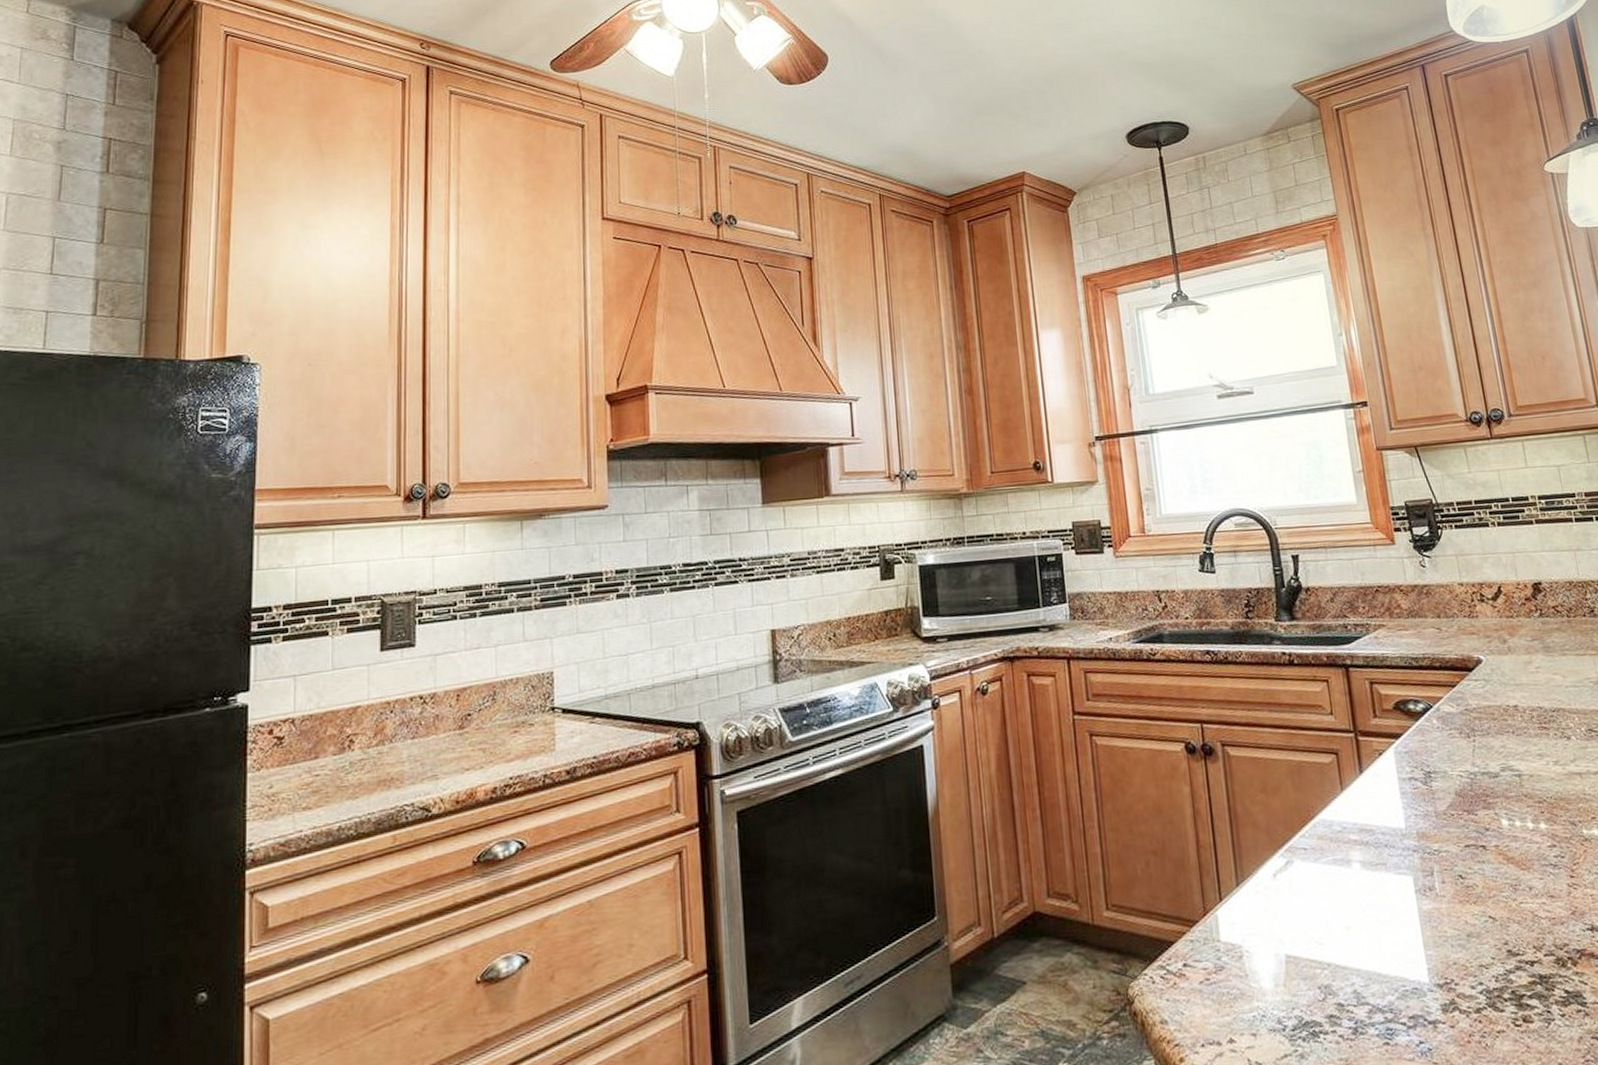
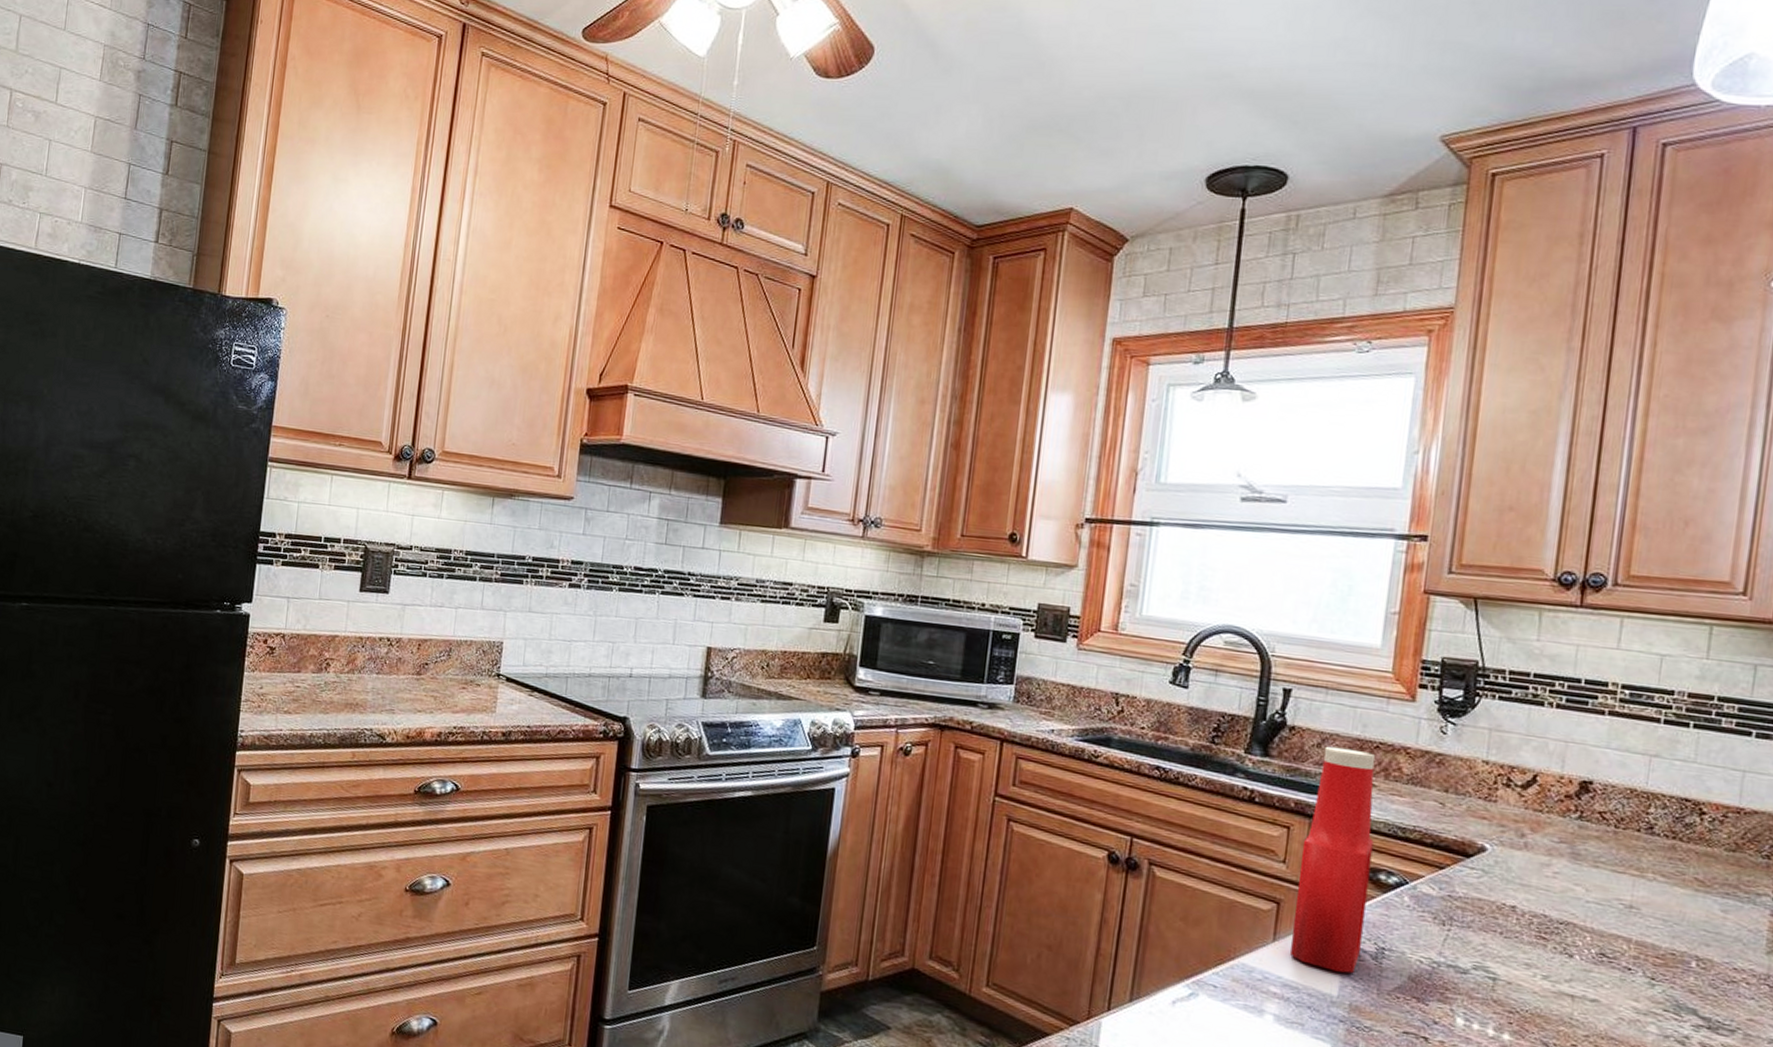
ketchup bottle: none [1337,597,1413,805] -> present [1290,746,1376,974]

